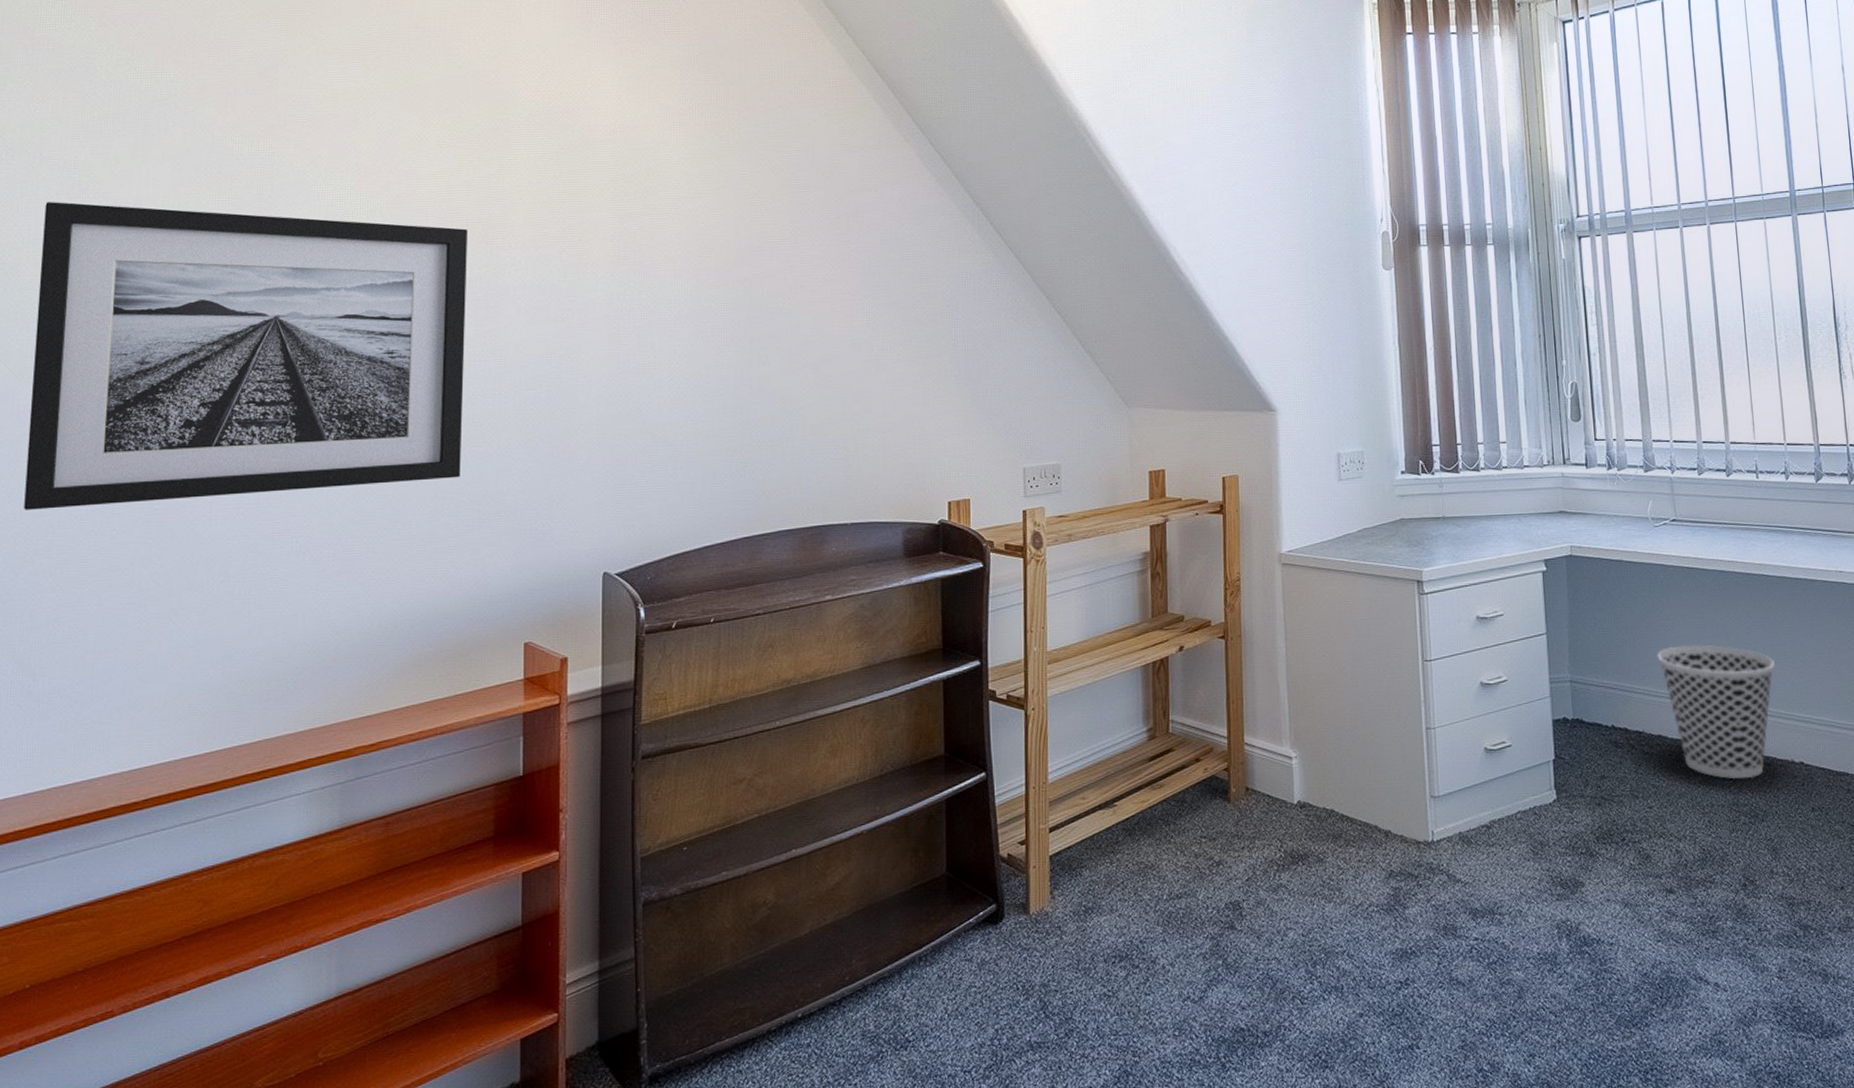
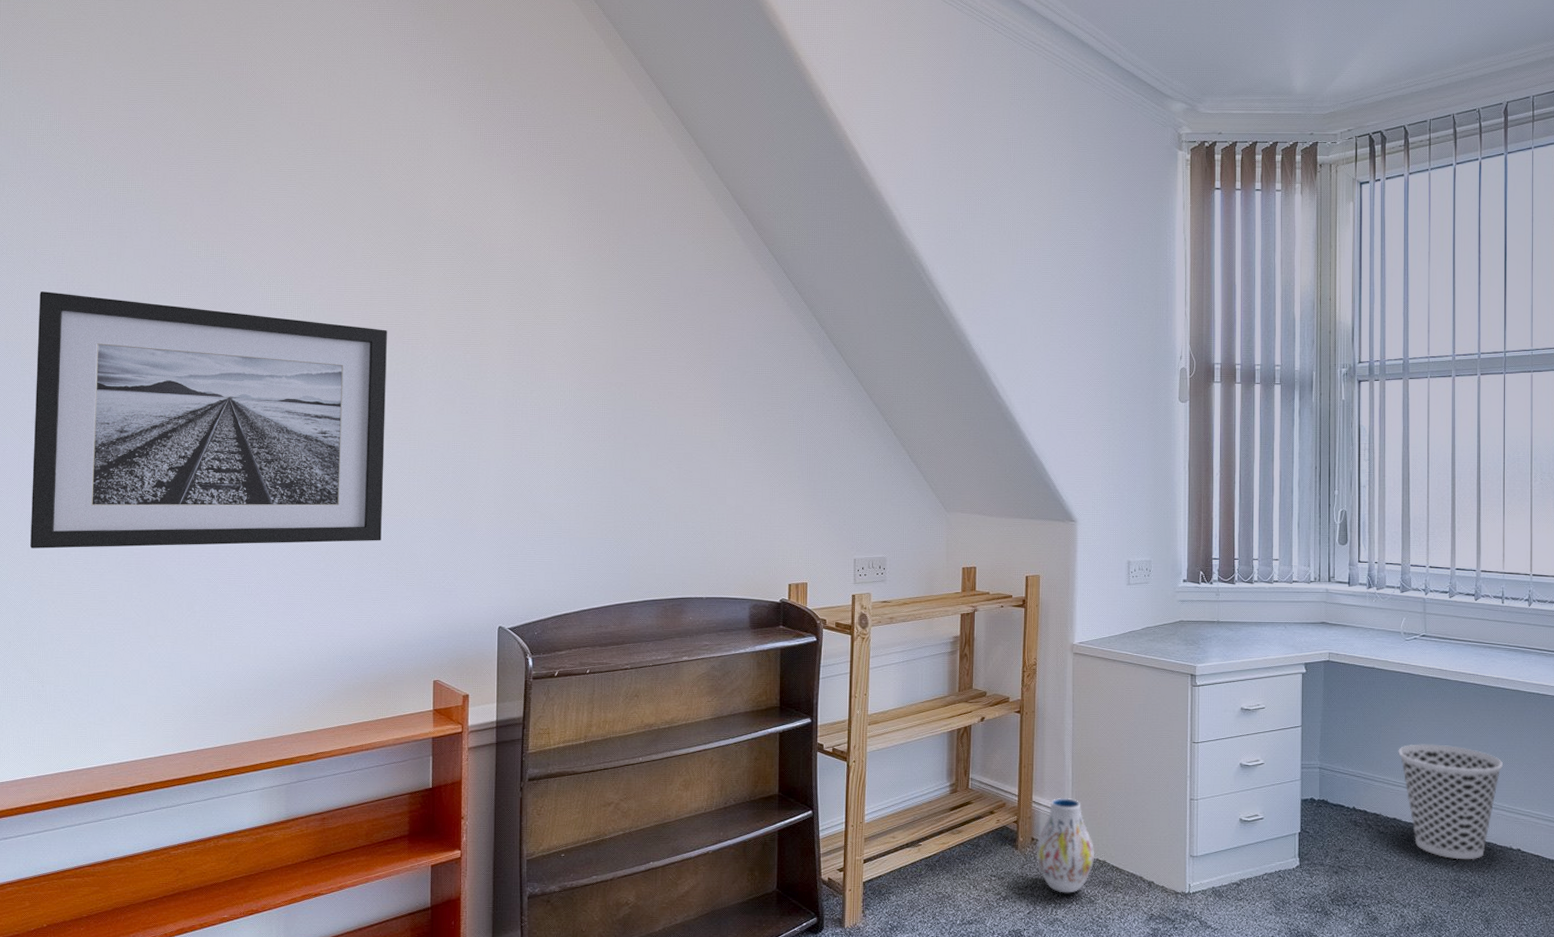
vase: none [1251,736,1320,853] -> present [1036,797,1094,893]

